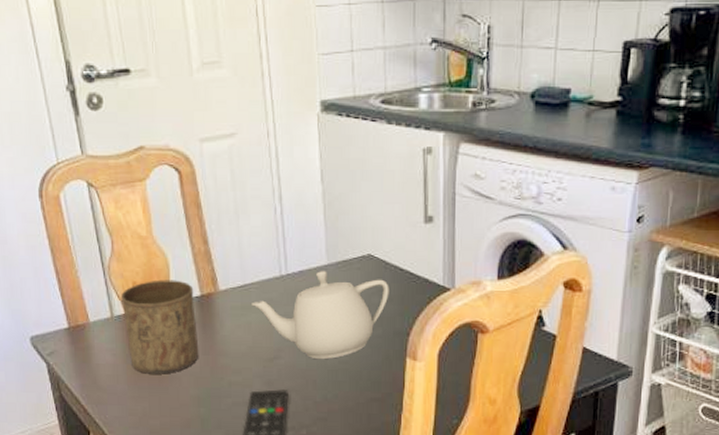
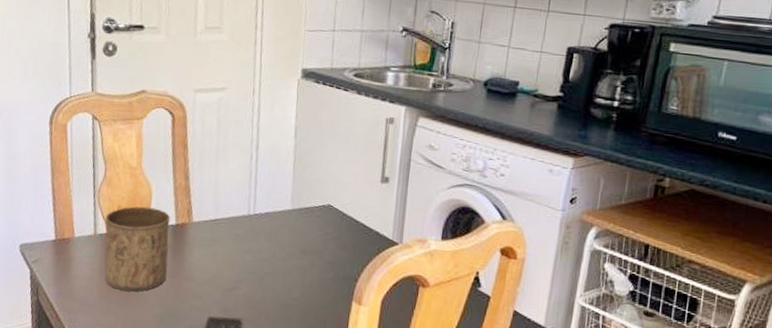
teapot: present [251,271,389,360] -> none [219,214,344,295]

